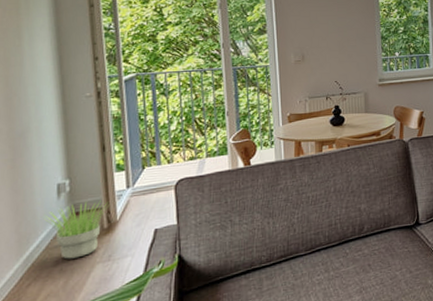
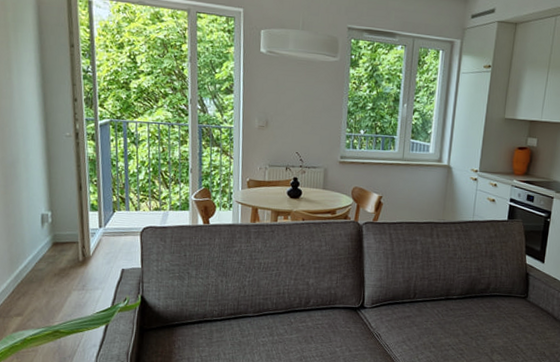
potted plant: present [44,201,109,259] -> none [31,234,84,283]

